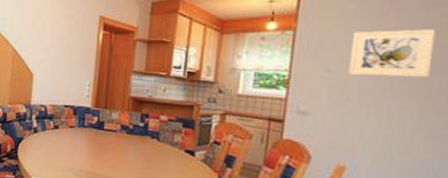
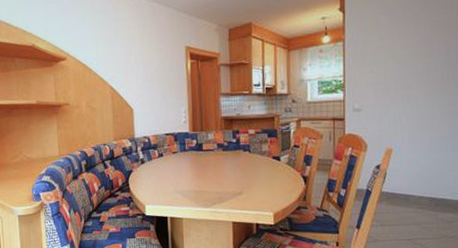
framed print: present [348,29,436,78] -> none [386,29,442,74]

